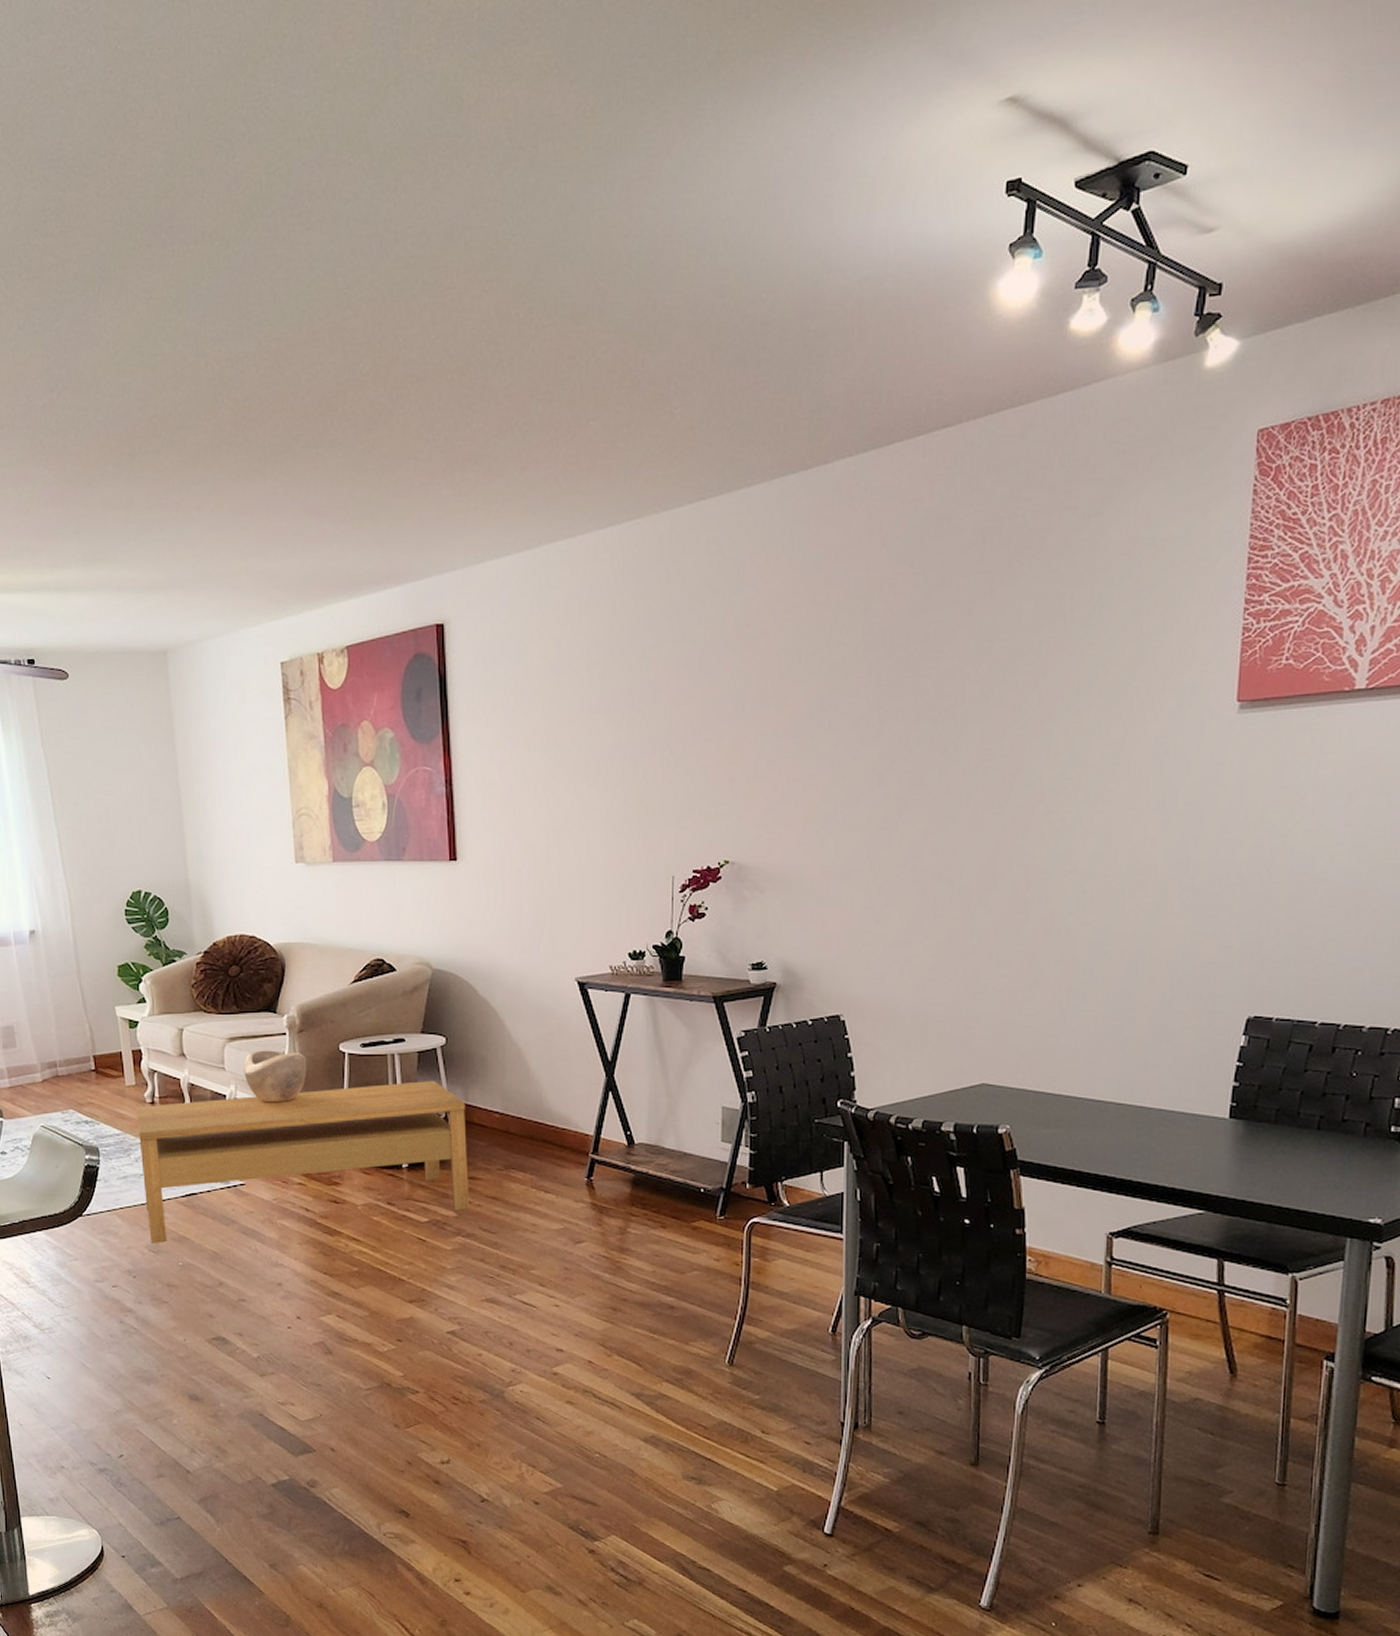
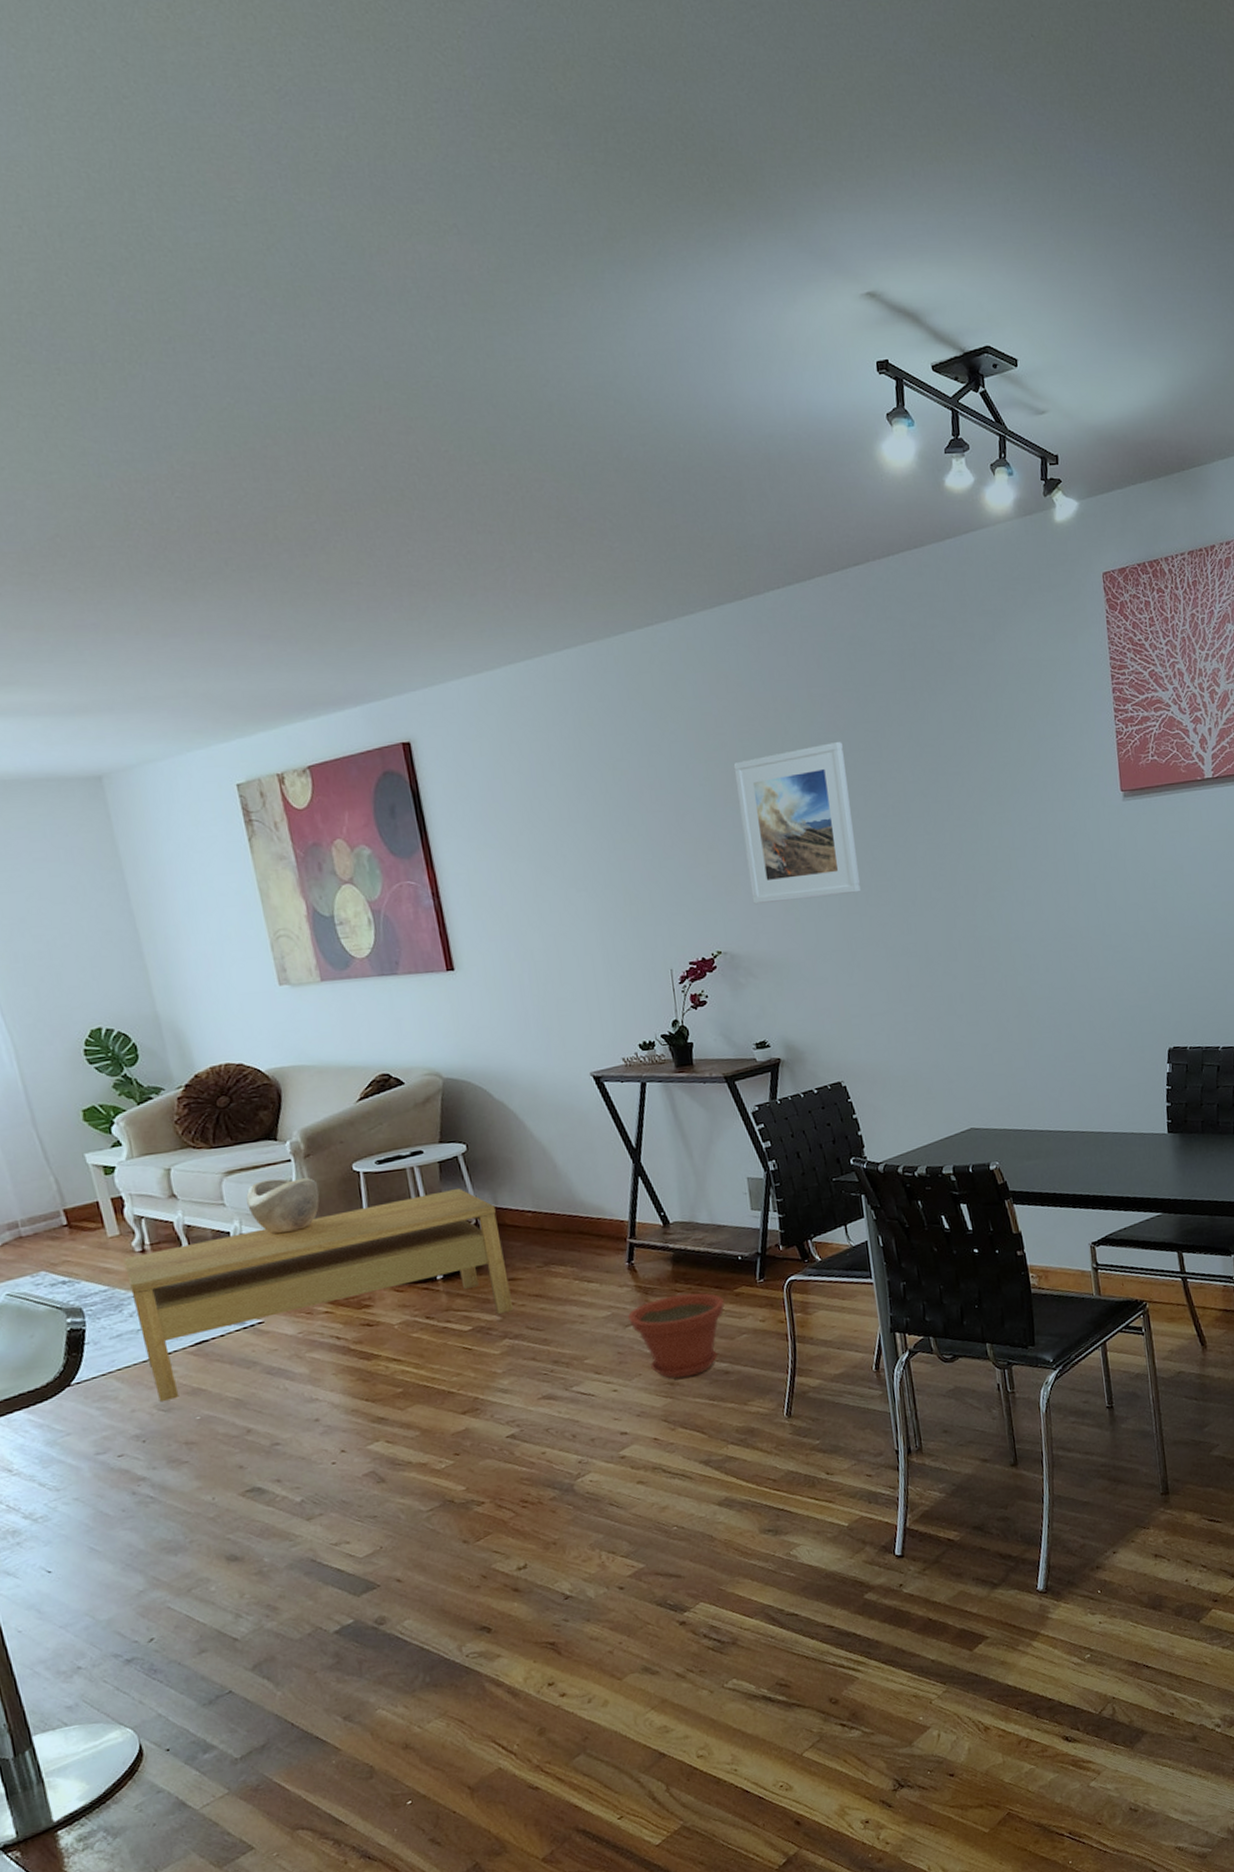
plant pot: none [580,1218,680,1305] -> present [628,1293,725,1379]
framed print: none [770,633,898,813] -> present [733,742,861,905]

